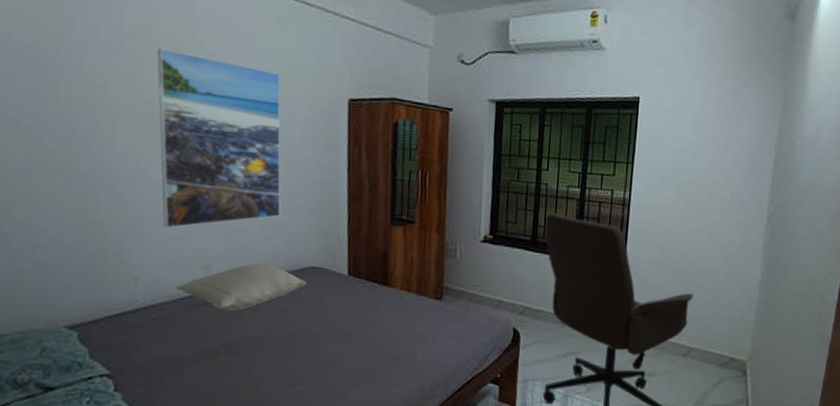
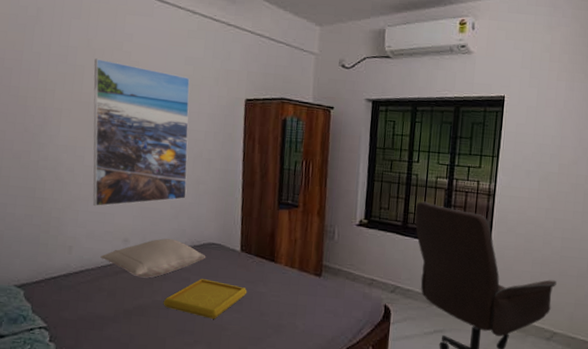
serving tray: none [256,308,357,354] -> present [163,279,247,319]

